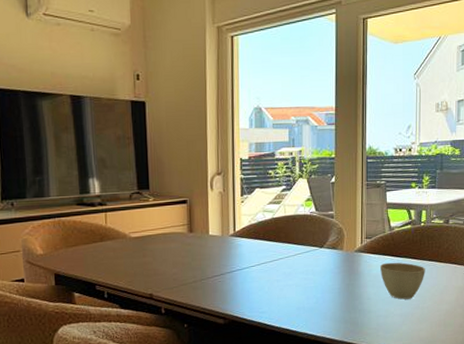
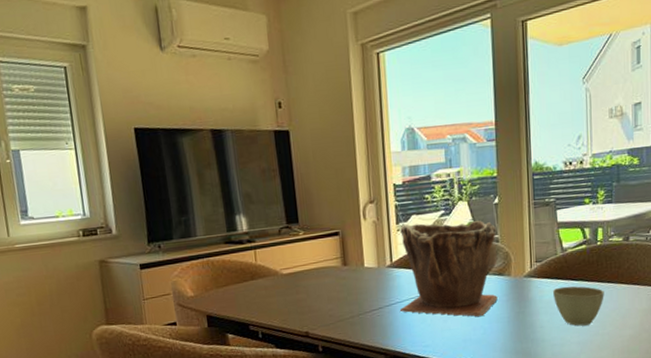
plant pot: none [239,196,332,287] -> present [399,221,498,317]

